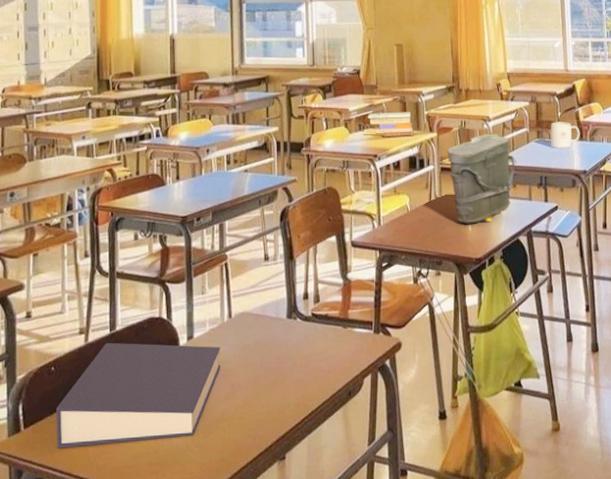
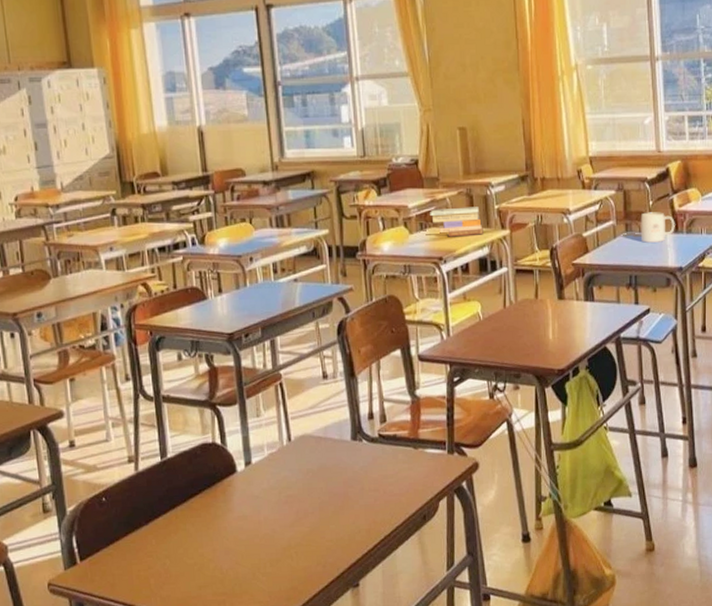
book: present [56,342,221,449] -> none [112,470,284,581]
bag: present [447,134,517,224] -> none [522,228,603,332]

